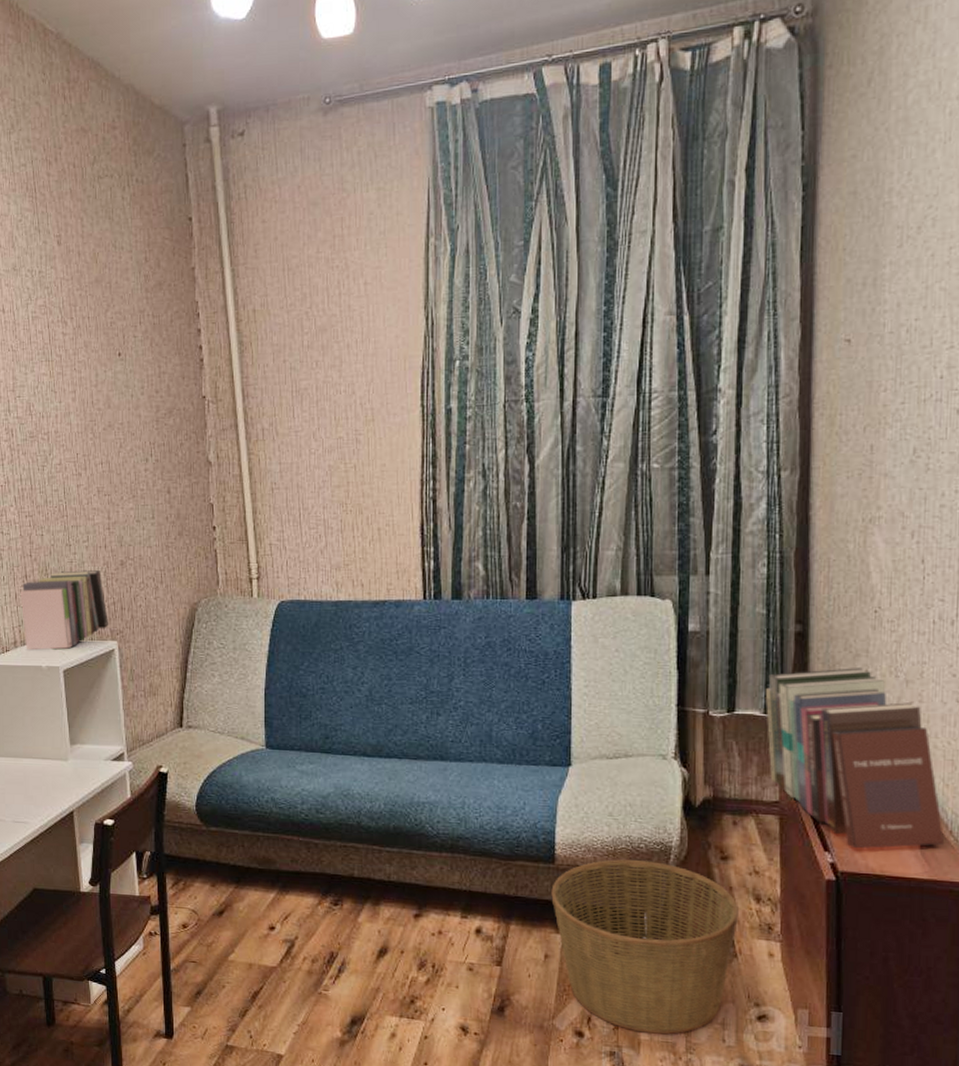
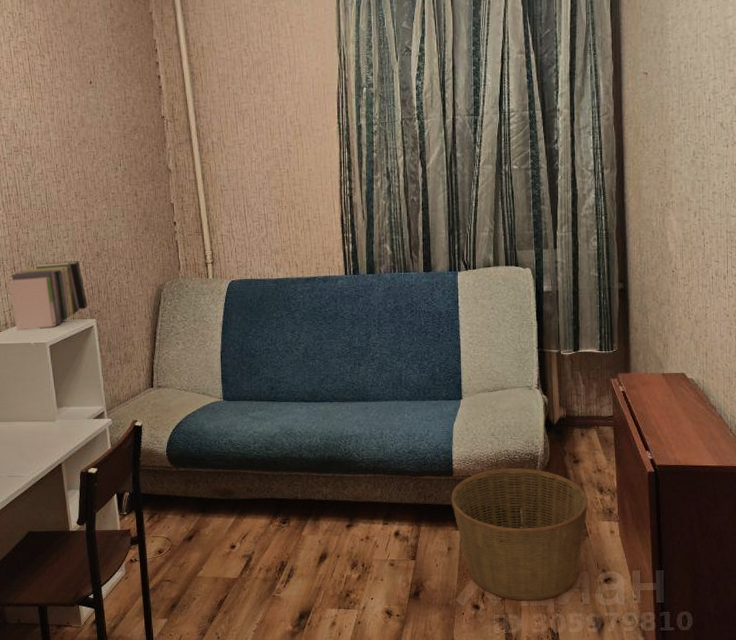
books: present [766,668,945,849] -> none [600,313,727,447]

